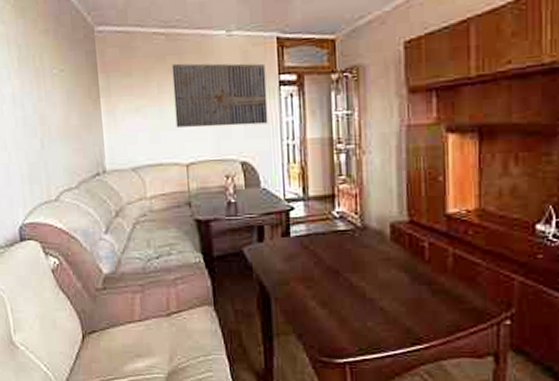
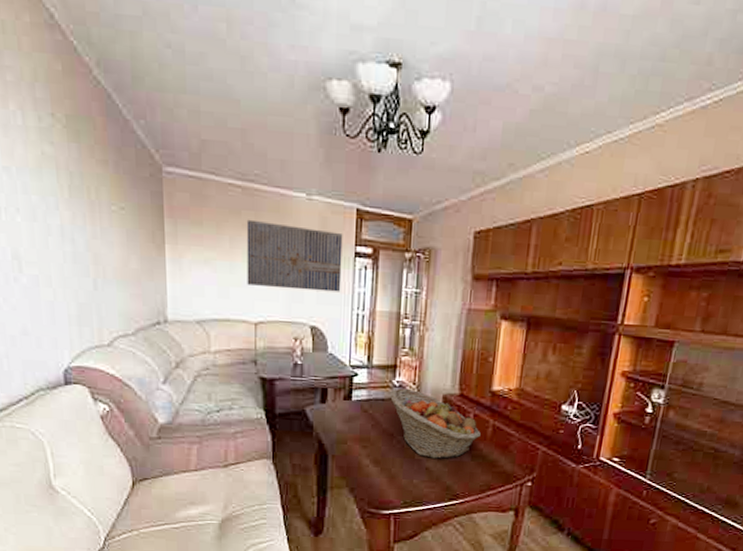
fruit basket: none [331,219,440,296] -> present [390,388,481,459]

